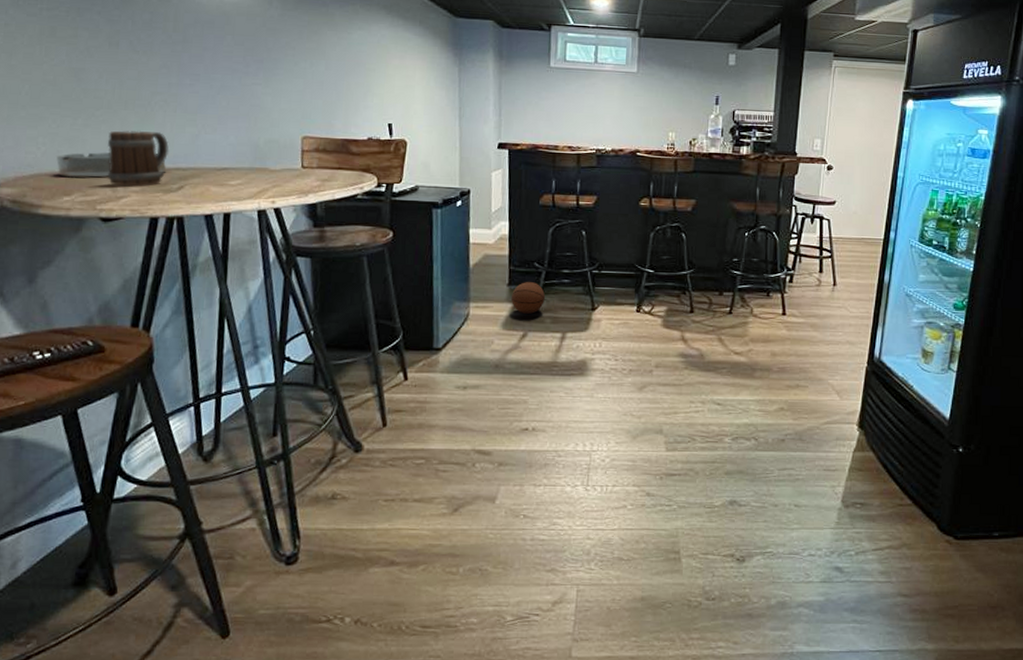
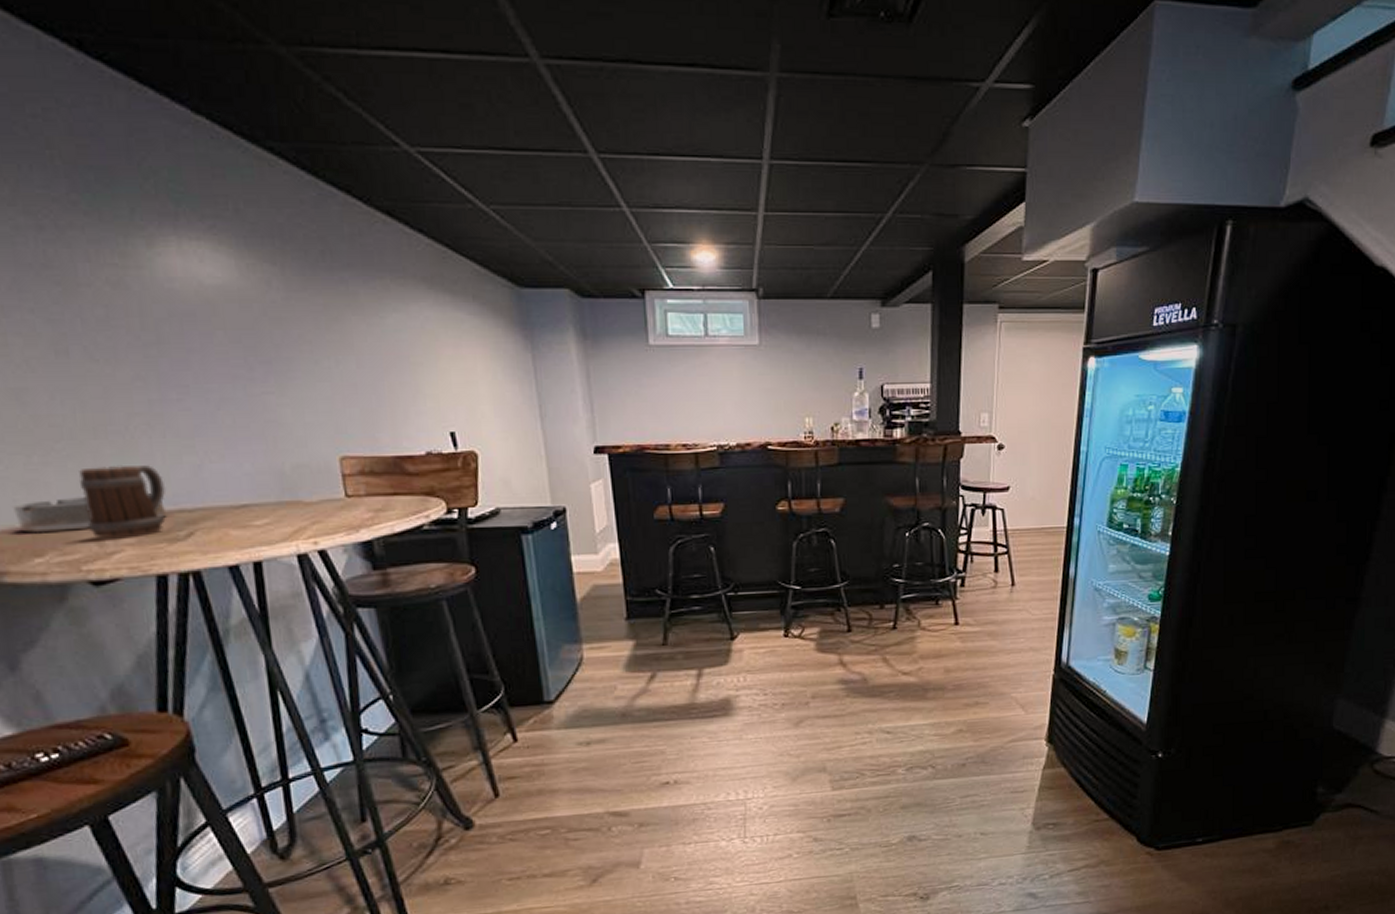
basketball: present [511,282,545,314] -> none [632,613,673,651]

